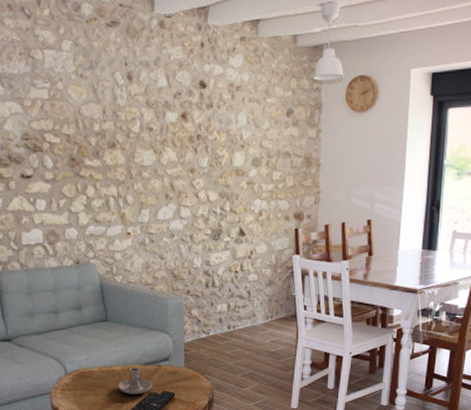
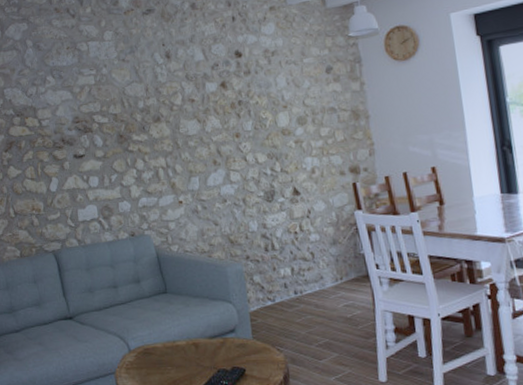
candle holder: present [118,367,152,394] -> none [184,341,220,372]

